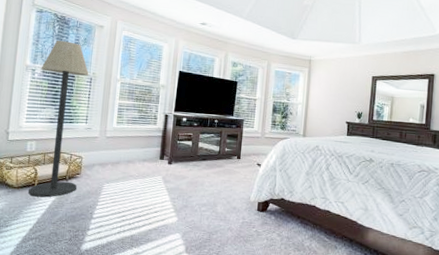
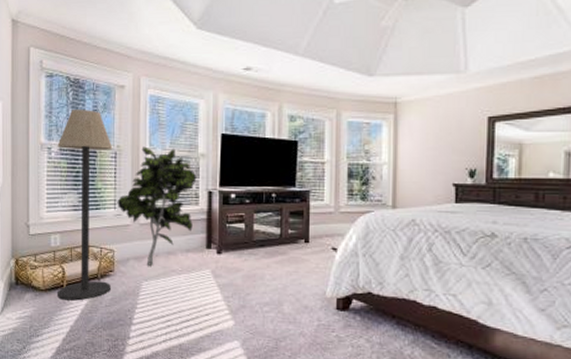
indoor plant: none [88,75,157,171] -> present [117,146,197,266]

